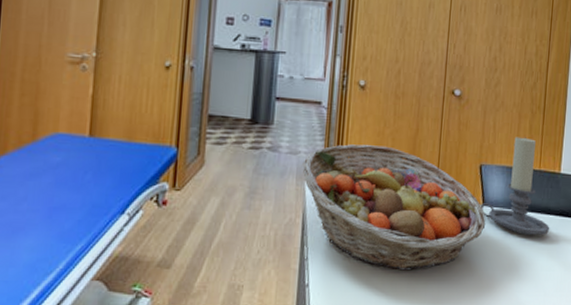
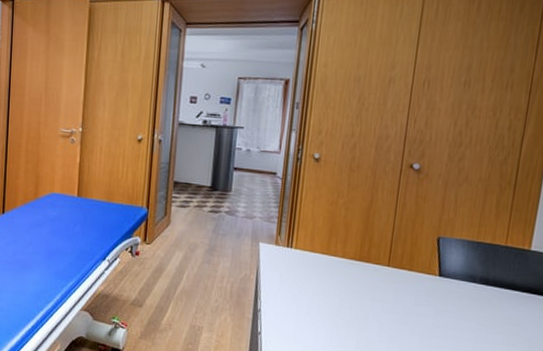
fruit basket: present [302,144,486,271] -> none [257,212,442,331]
candle holder: present [481,137,550,235] -> none [437,211,515,310]

